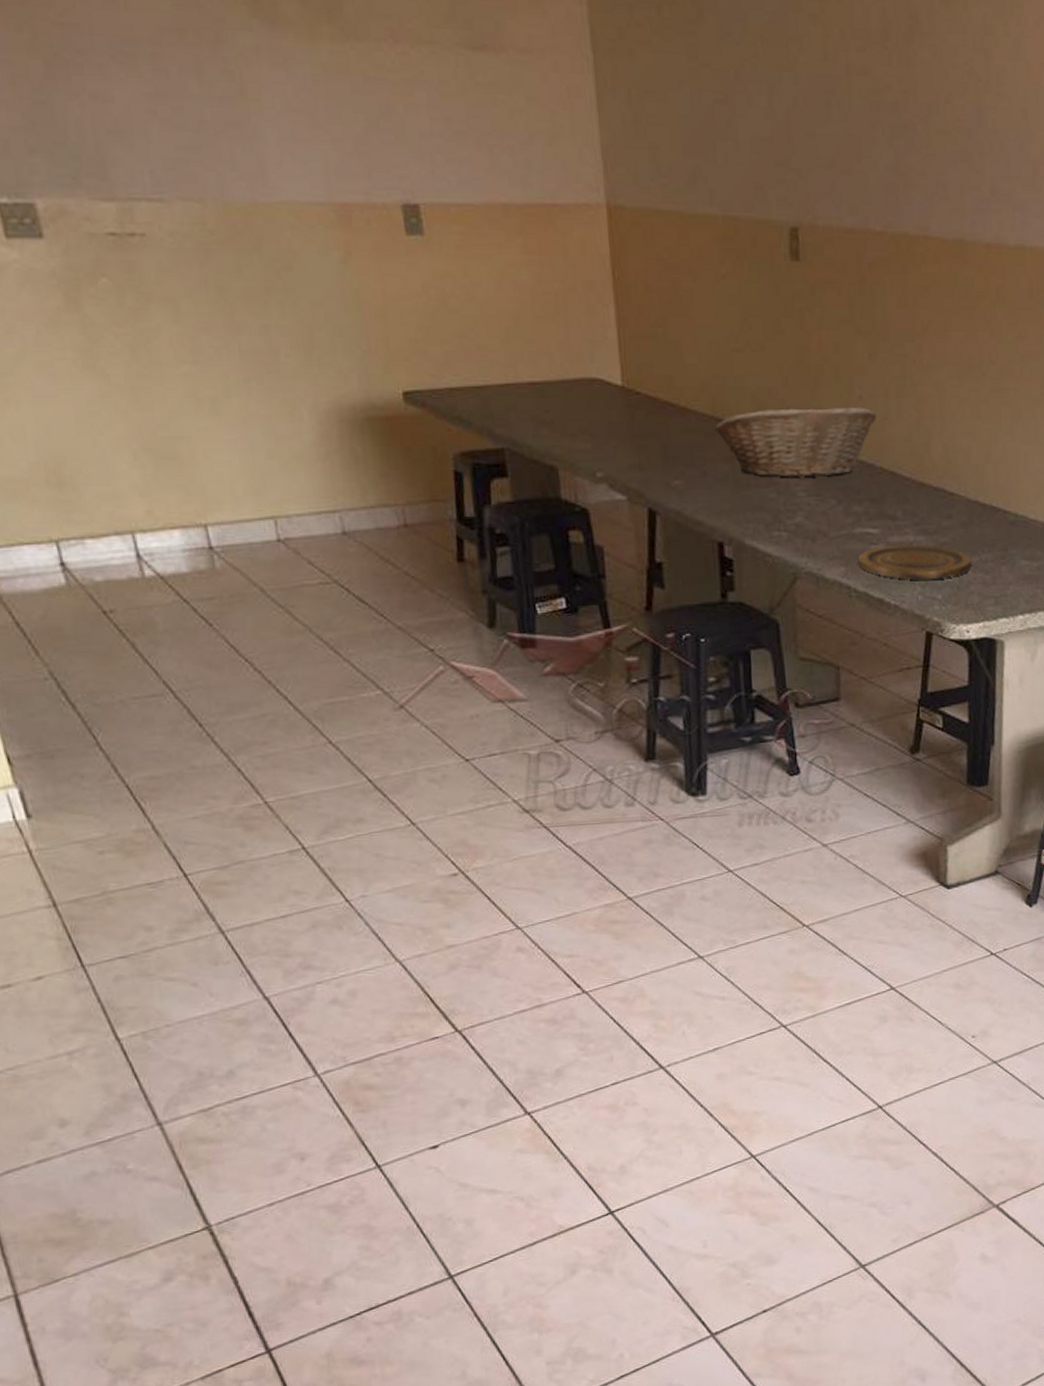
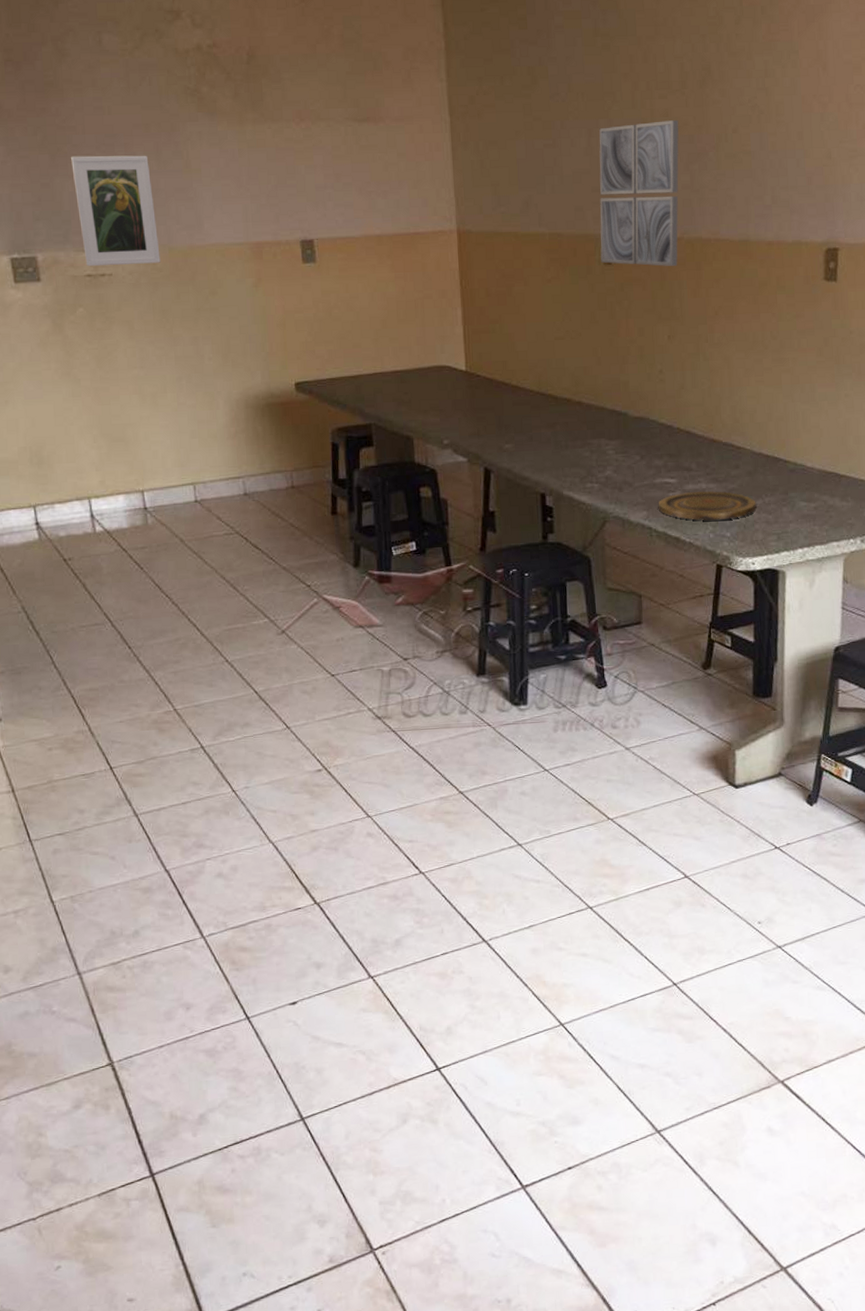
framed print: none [75,65,212,223] -> present [71,155,161,267]
fruit basket: present [714,407,877,477] -> none [540,379,675,439]
wall art: none [782,80,881,268] -> present [599,120,679,267]

